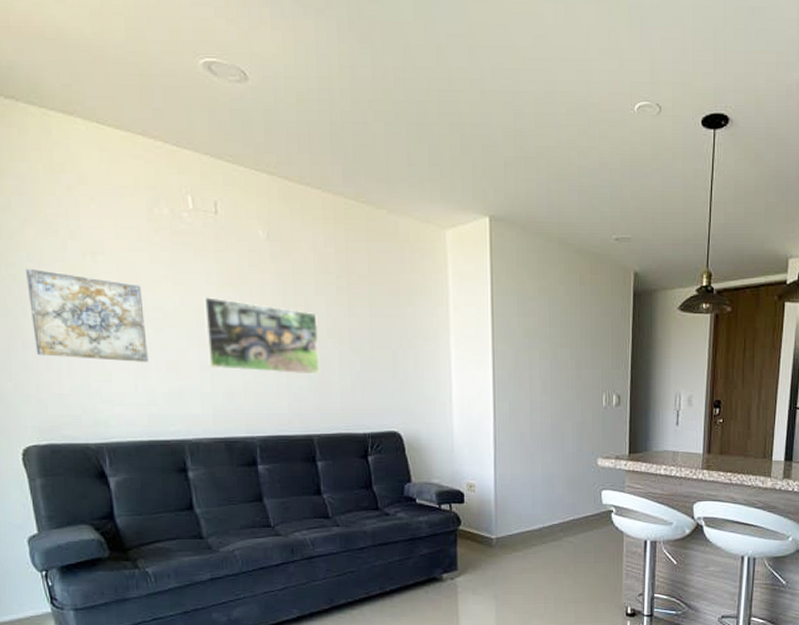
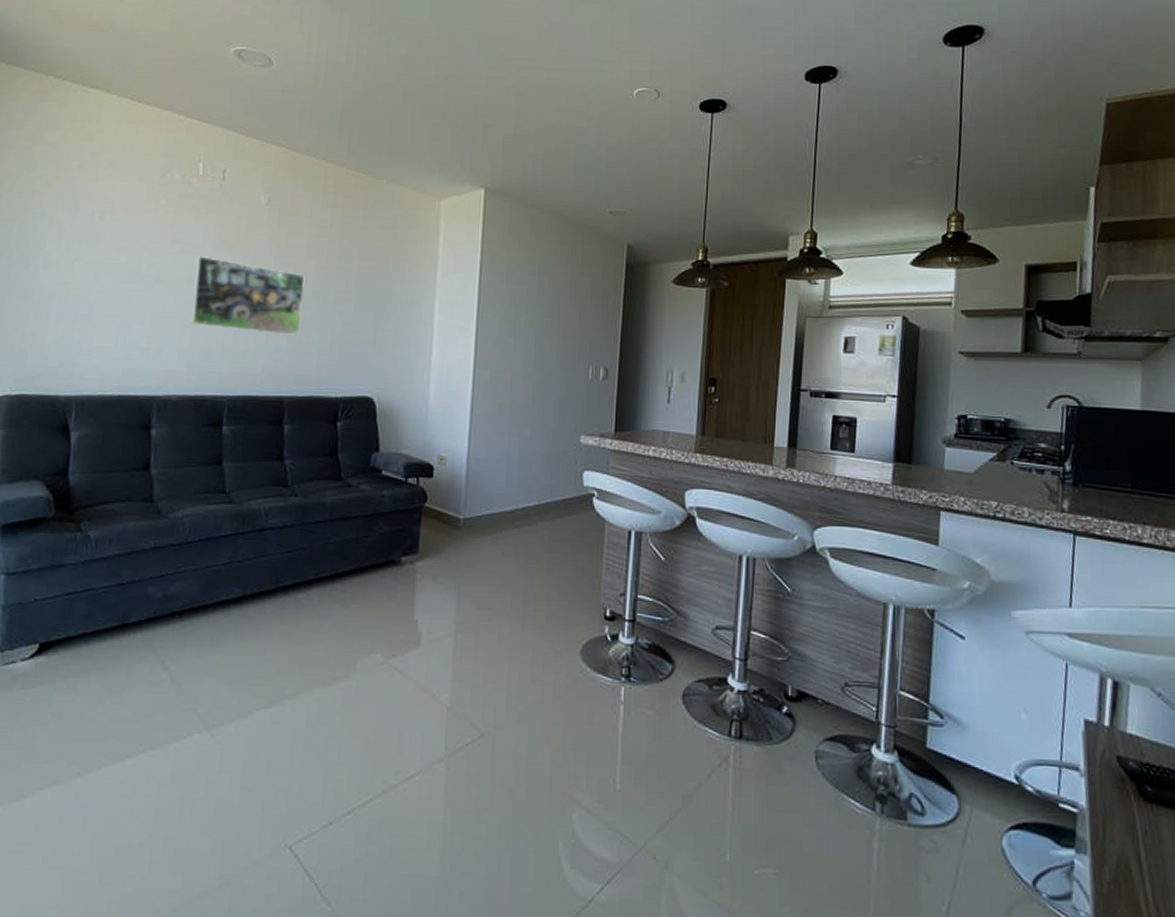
wall art: present [26,268,148,362] -> none [29,225,141,317]

